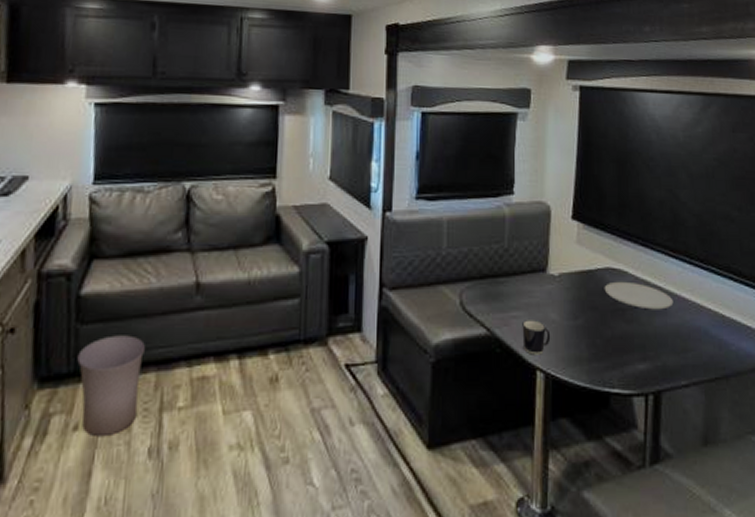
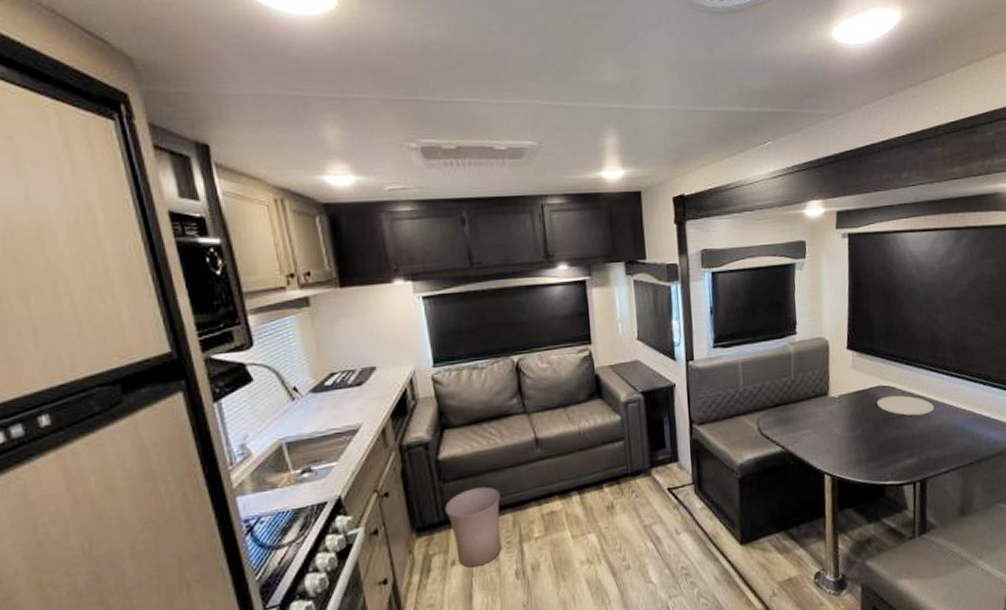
mug: present [522,320,551,355] -> none [810,435,835,463]

